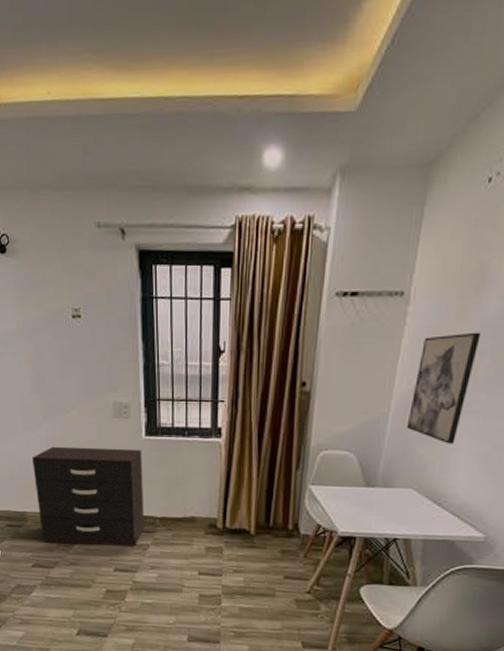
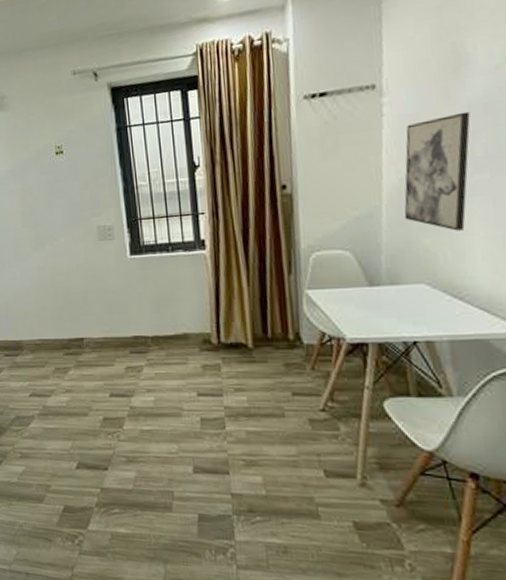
dresser: present [32,446,144,547] -> none [26,268,137,371]

